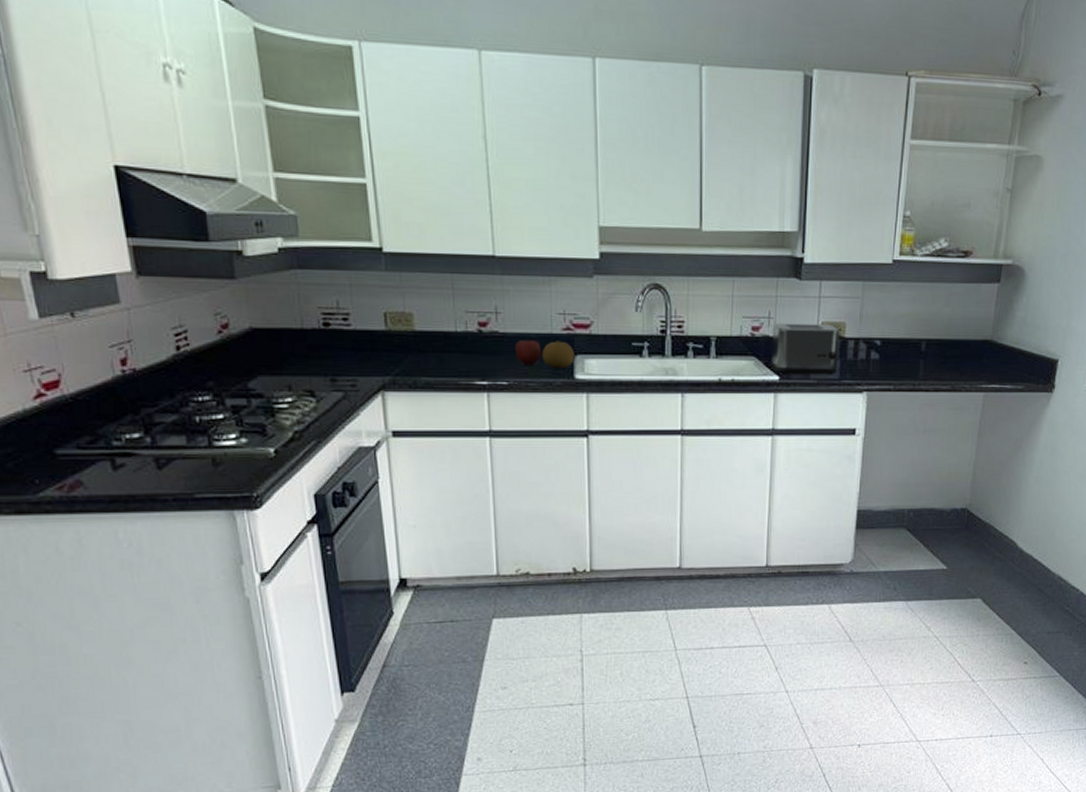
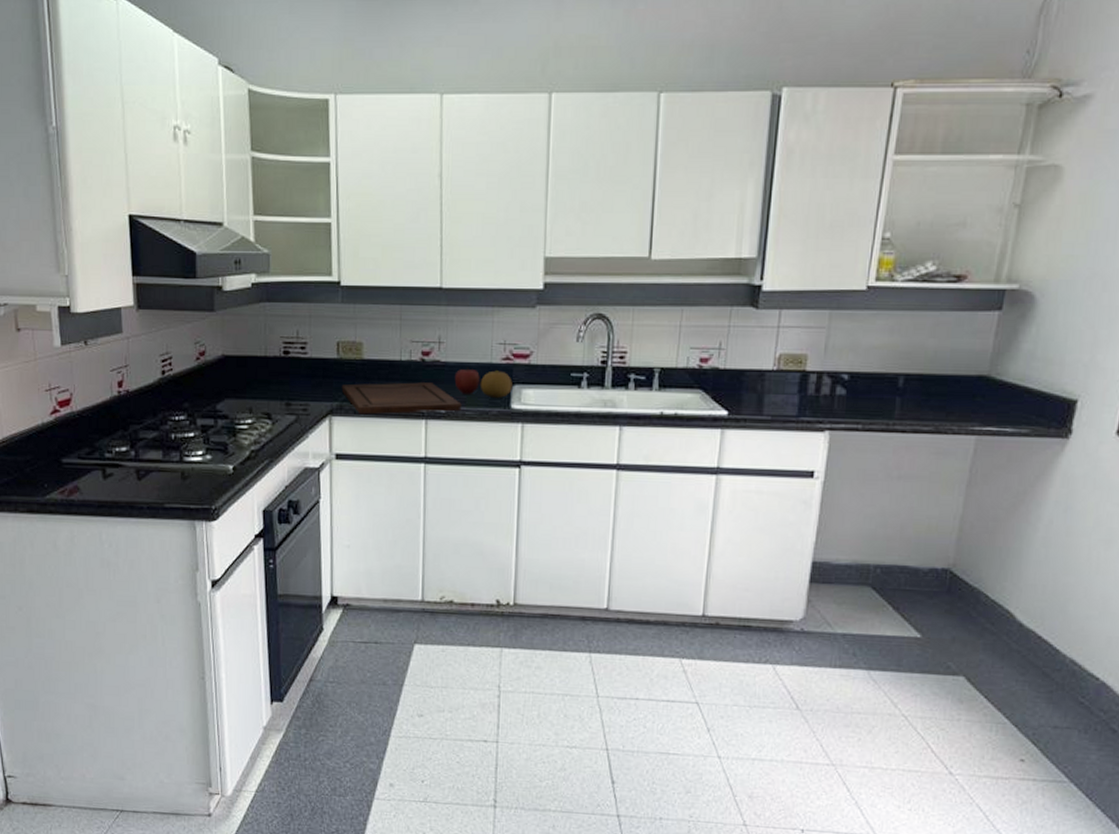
cutting board: none [393,354,524,389] -> present [341,382,462,415]
toaster: present [771,323,842,375] -> none [719,355,803,411]

